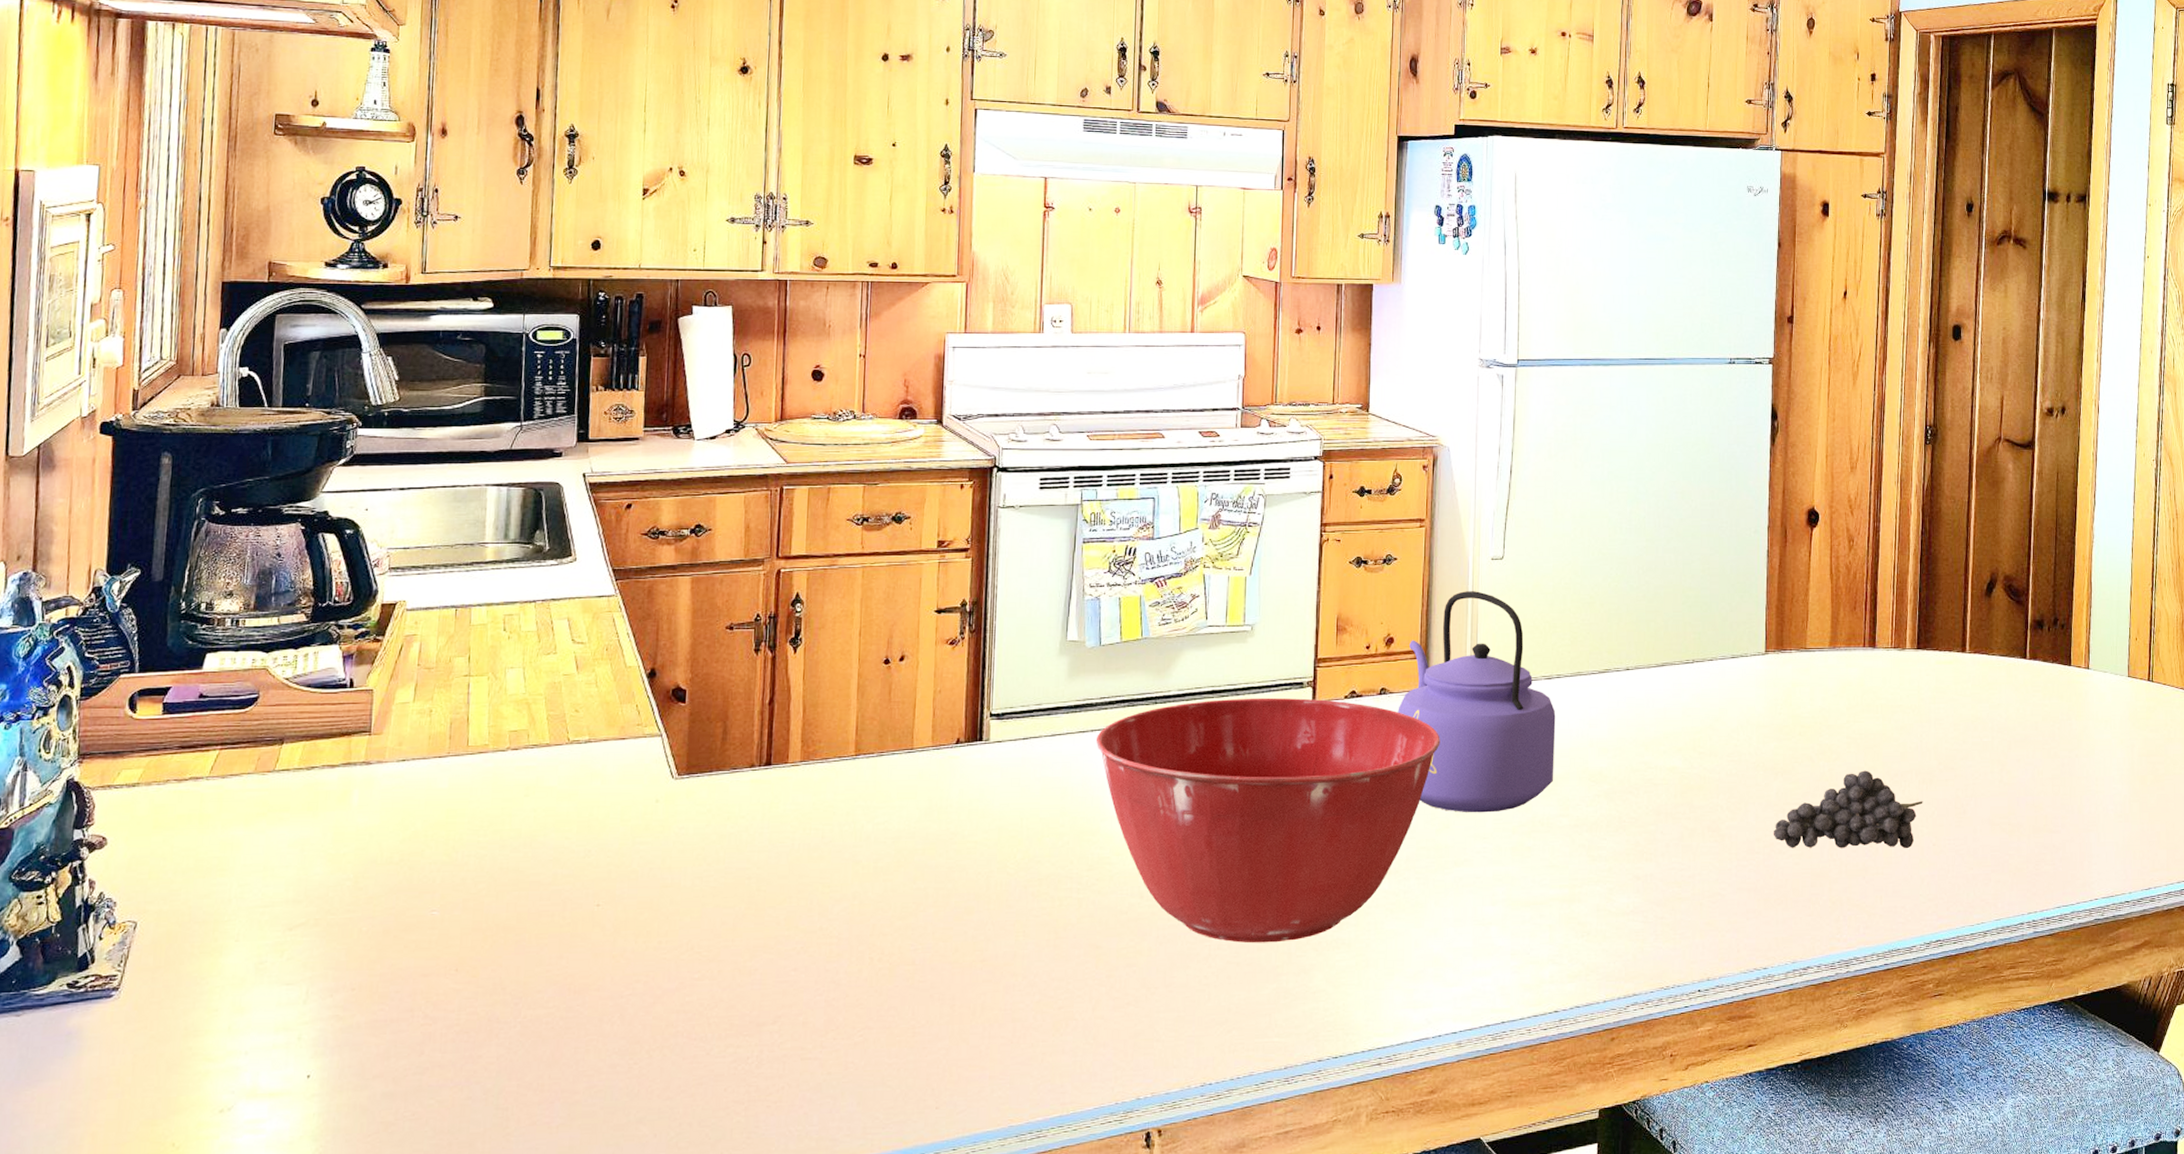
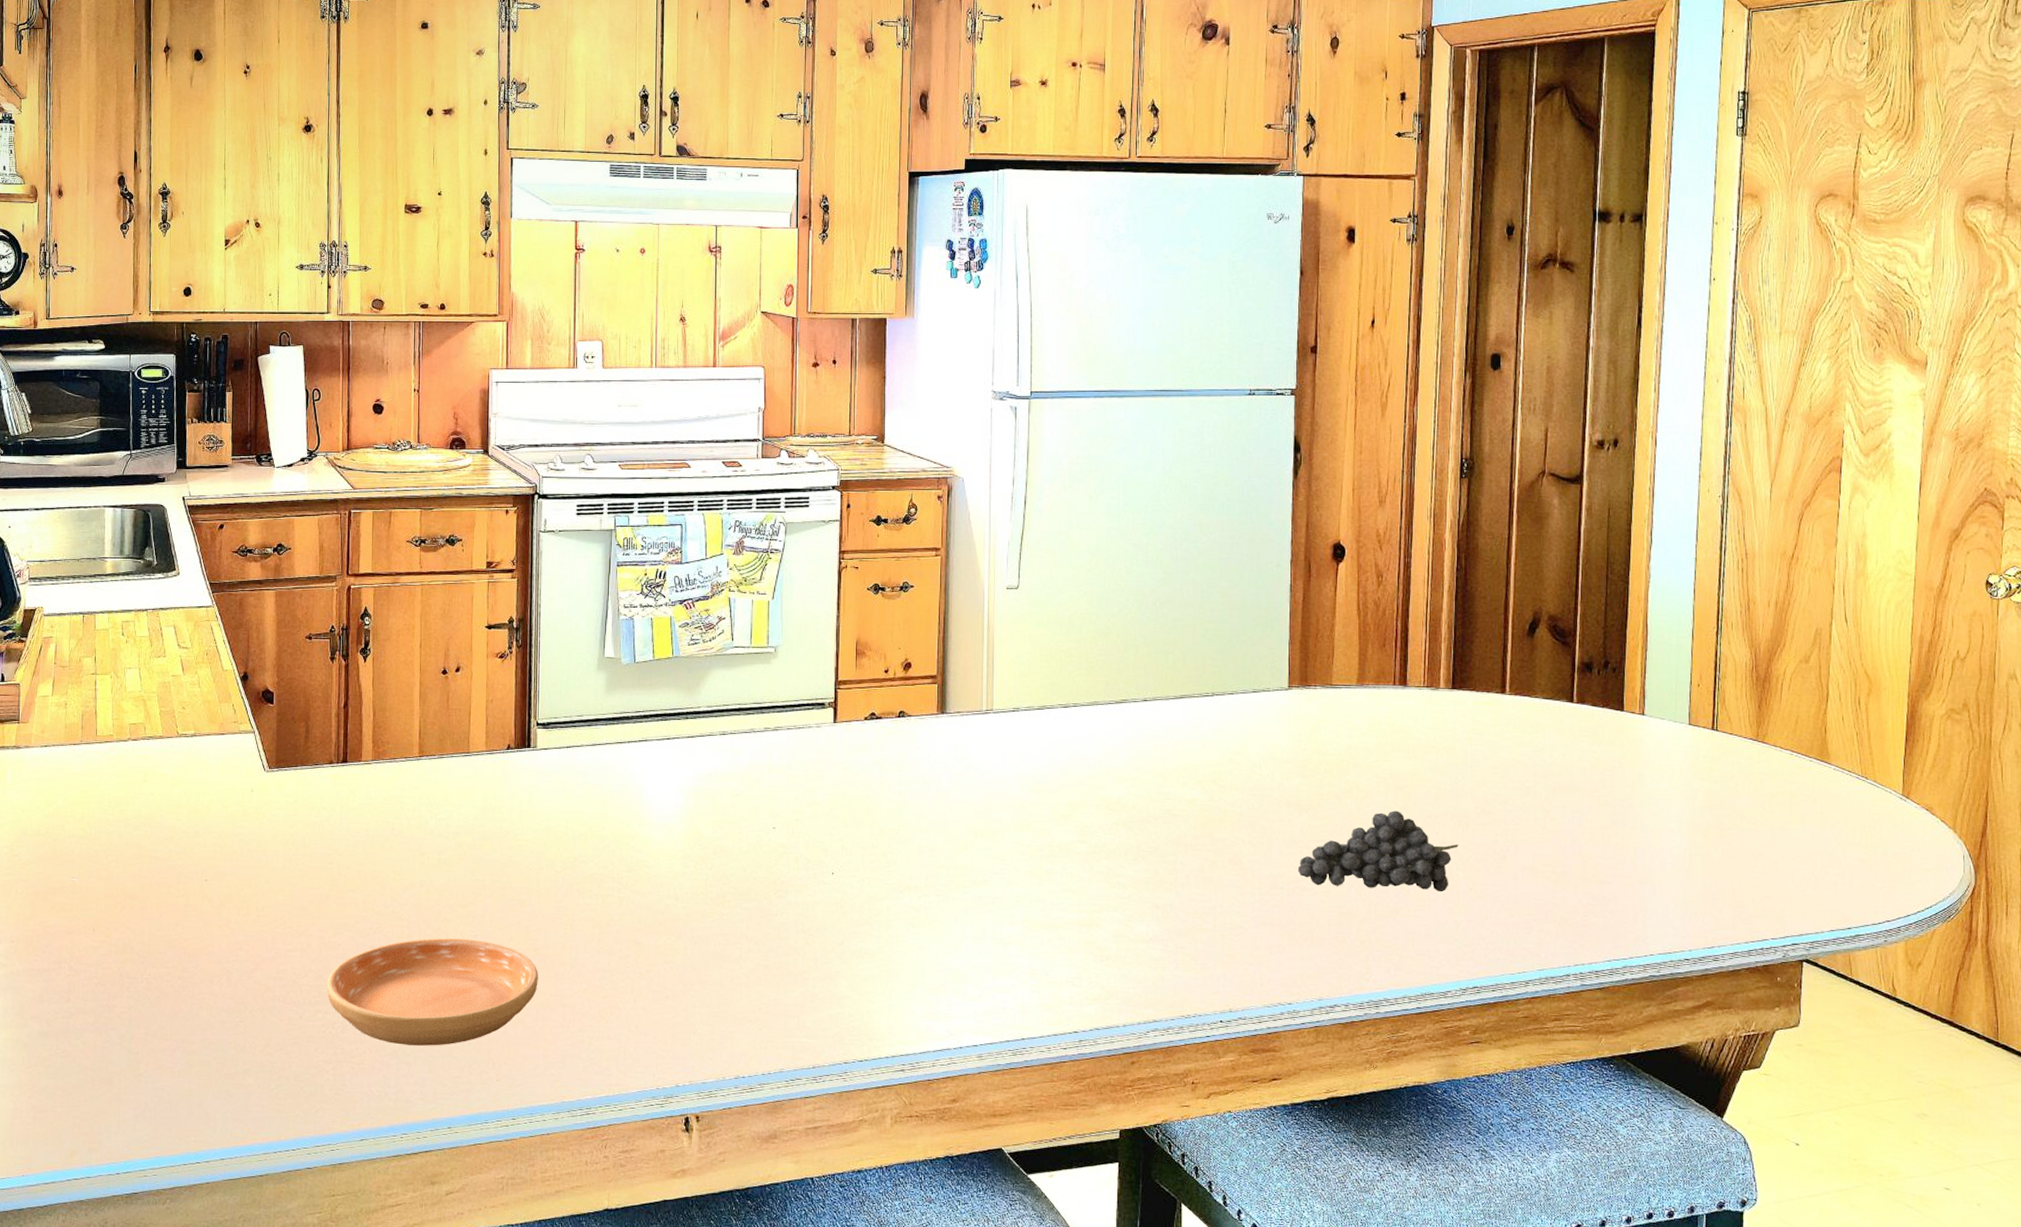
saucer: none [740,954,986,1077] -> present [326,938,538,1046]
mixing bowl: present [1095,697,1440,943] -> none [632,716,958,949]
kettle: present [1398,591,1556,813] -> none [916,619,1073,836]

